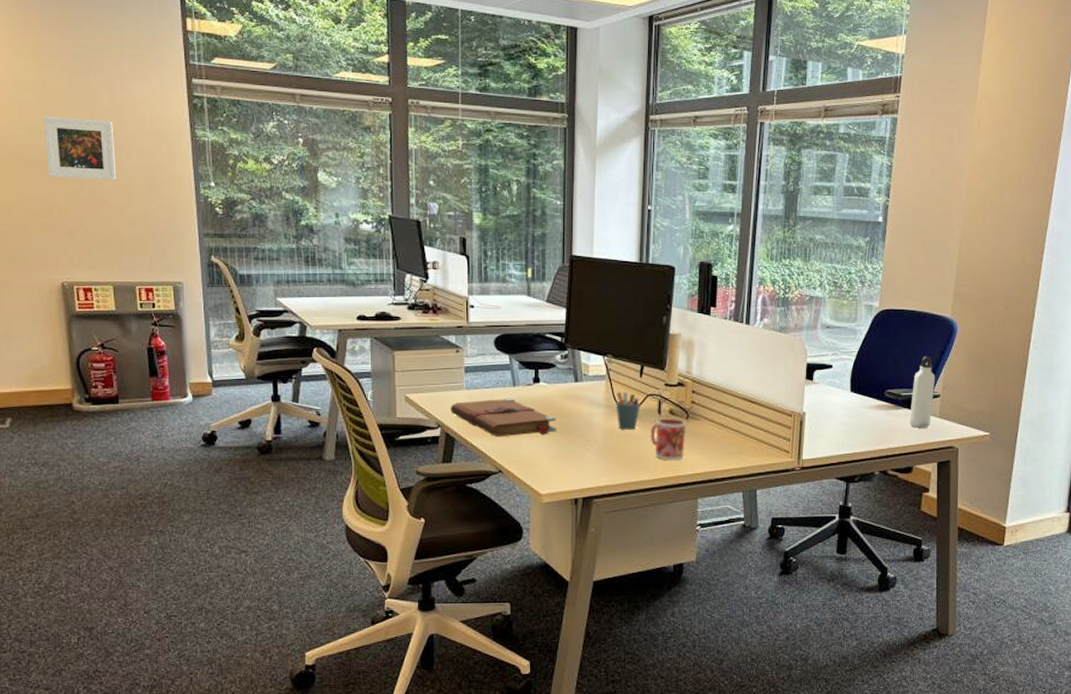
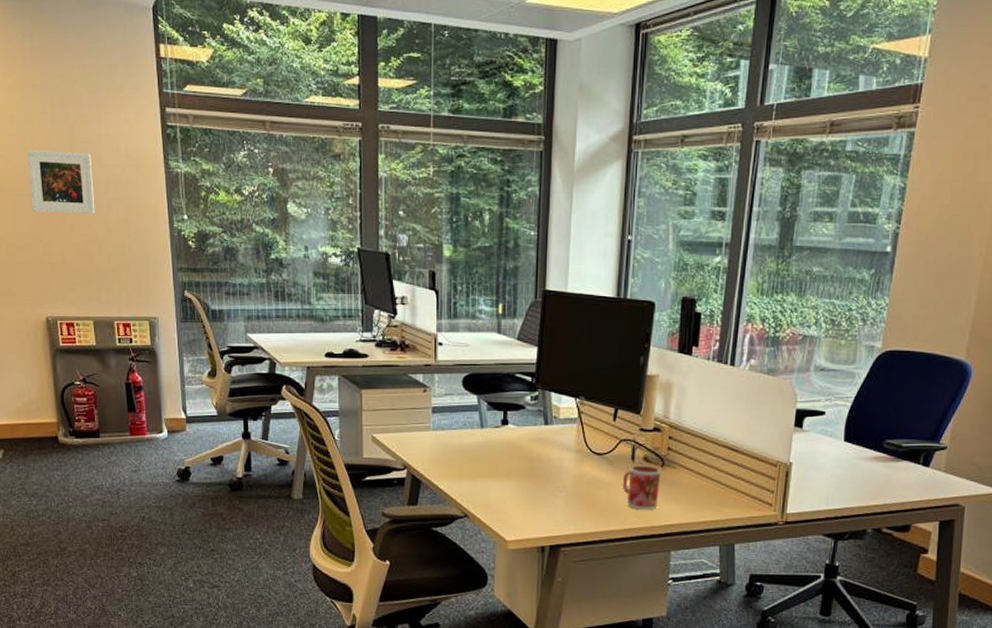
book: present [451,398,556,437] -> none [417,440,524,481]
pen holder: present [616,392,640,430] -> none [587,436,613,477]
water bottle: present [910,356,936,428] -> none [910,403,943,483]

